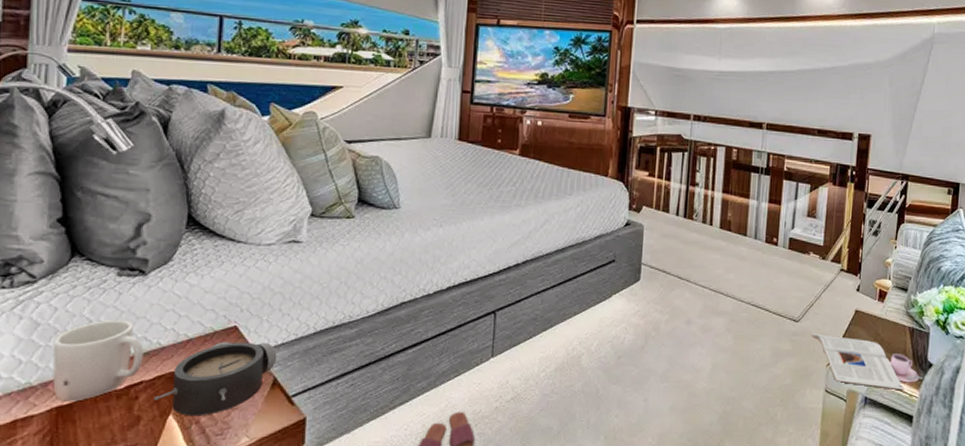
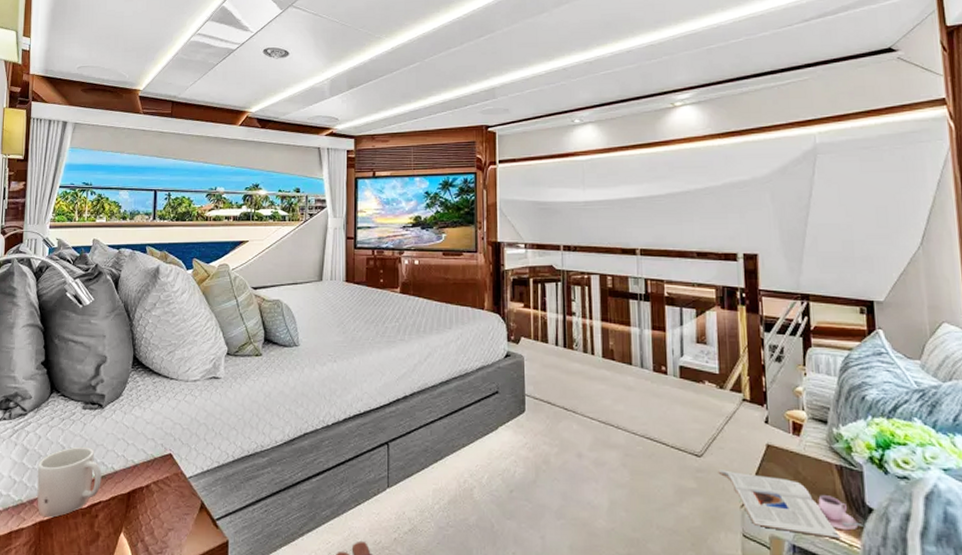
alarm clock: present [153,341,277,417] -> none [109,467,204,535]

